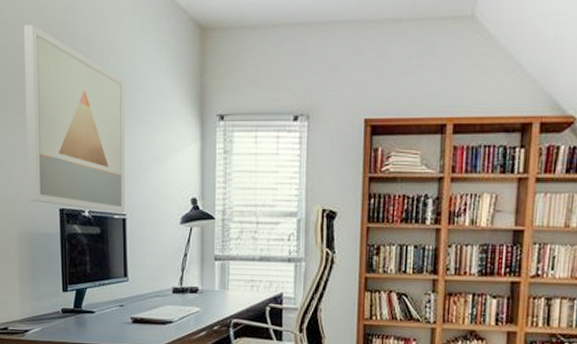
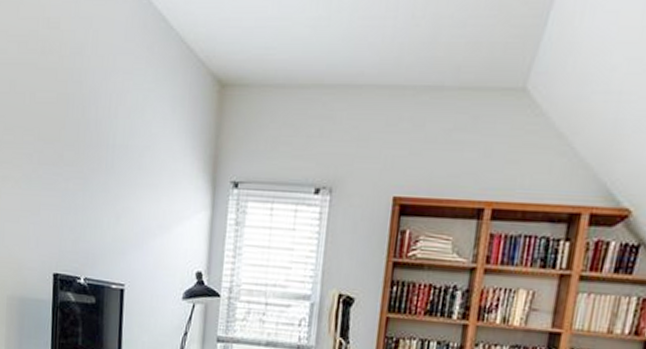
wall art: present [23,24,126,212] -> none [20,69,133,282]

